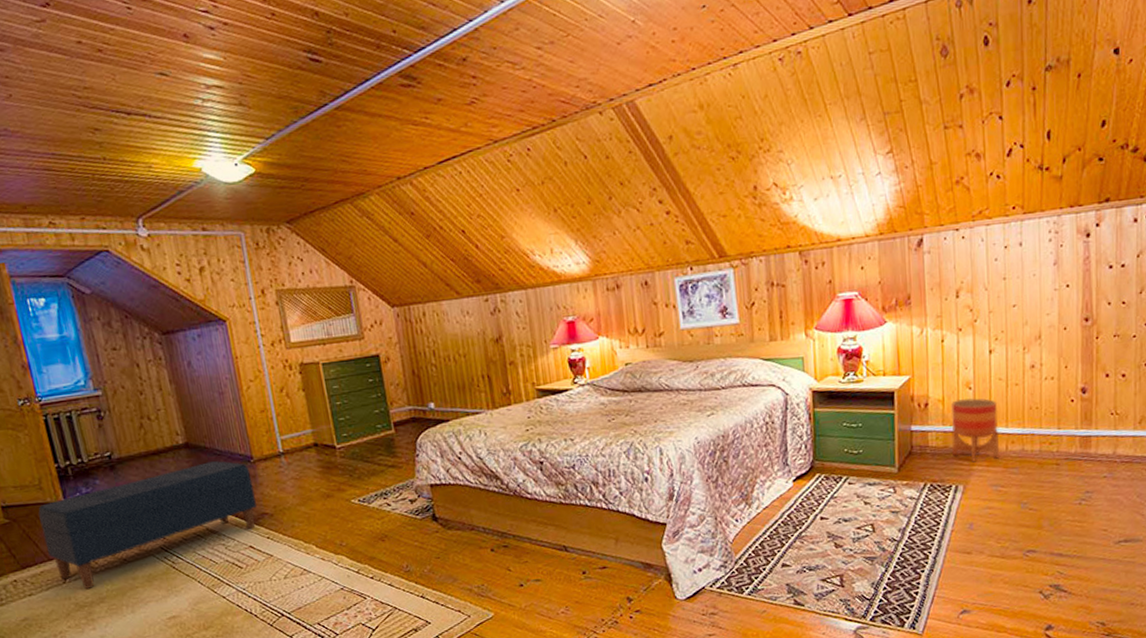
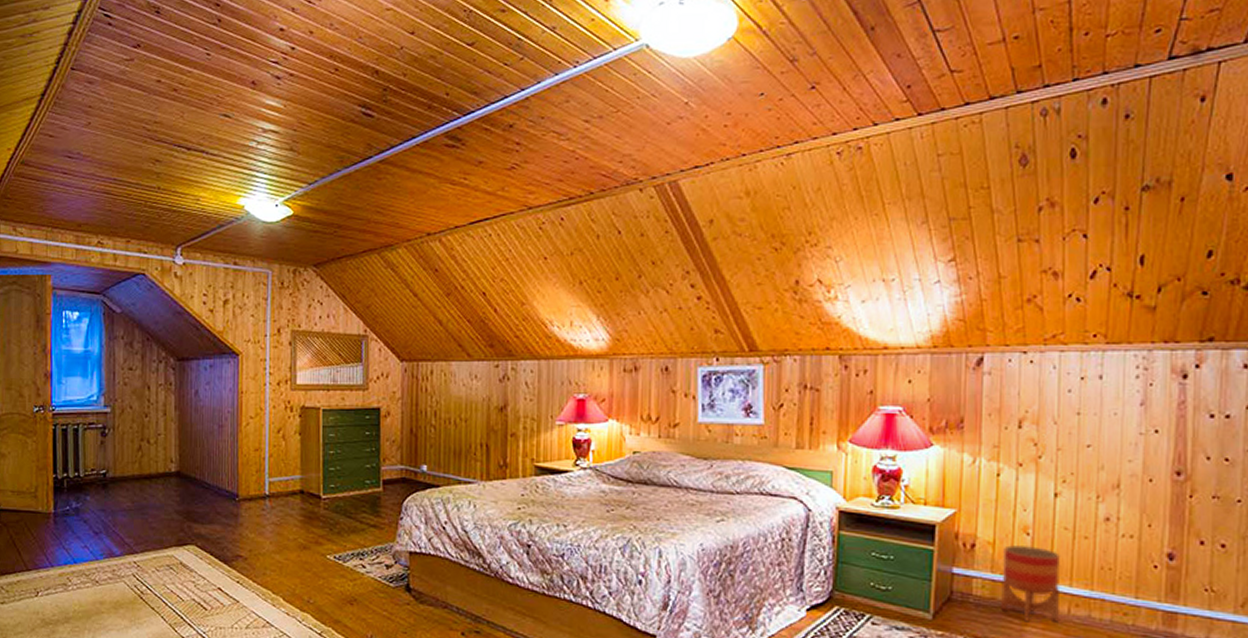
bench: present [38,460,257,589] -> none [27,493,233,606]

